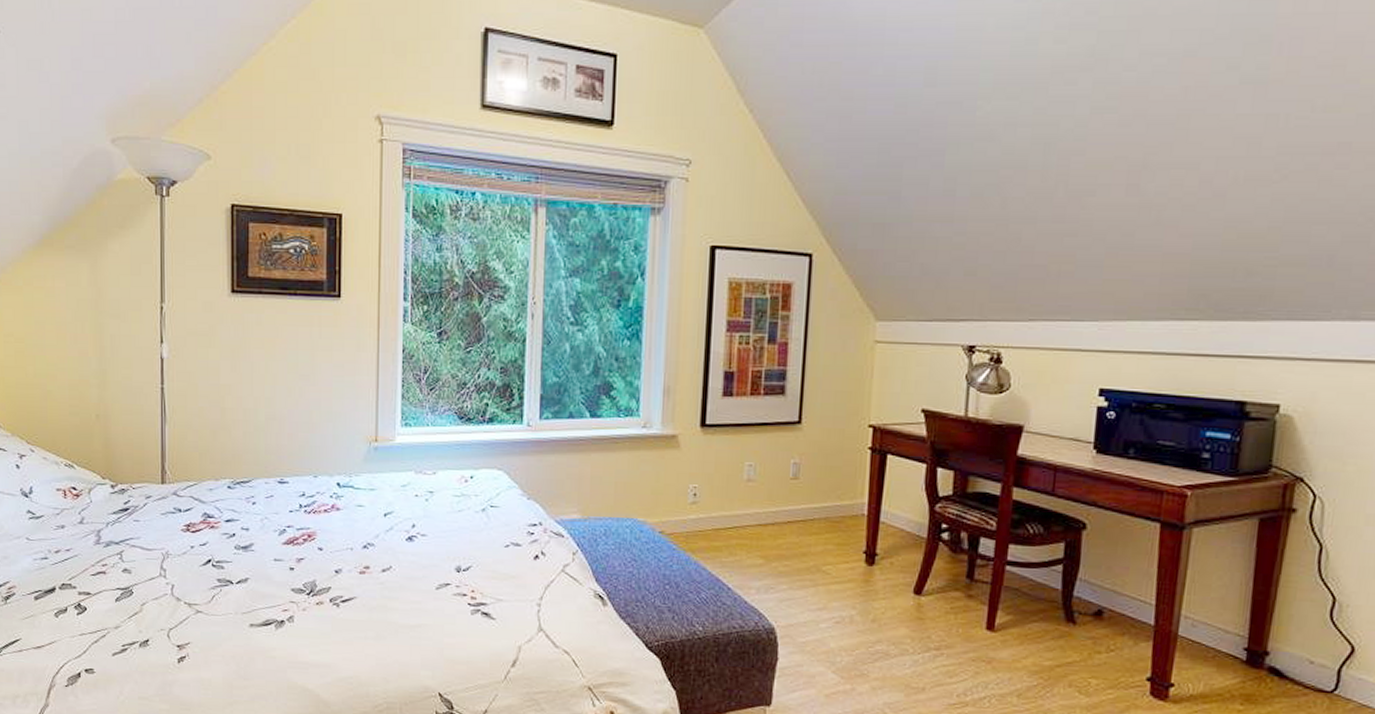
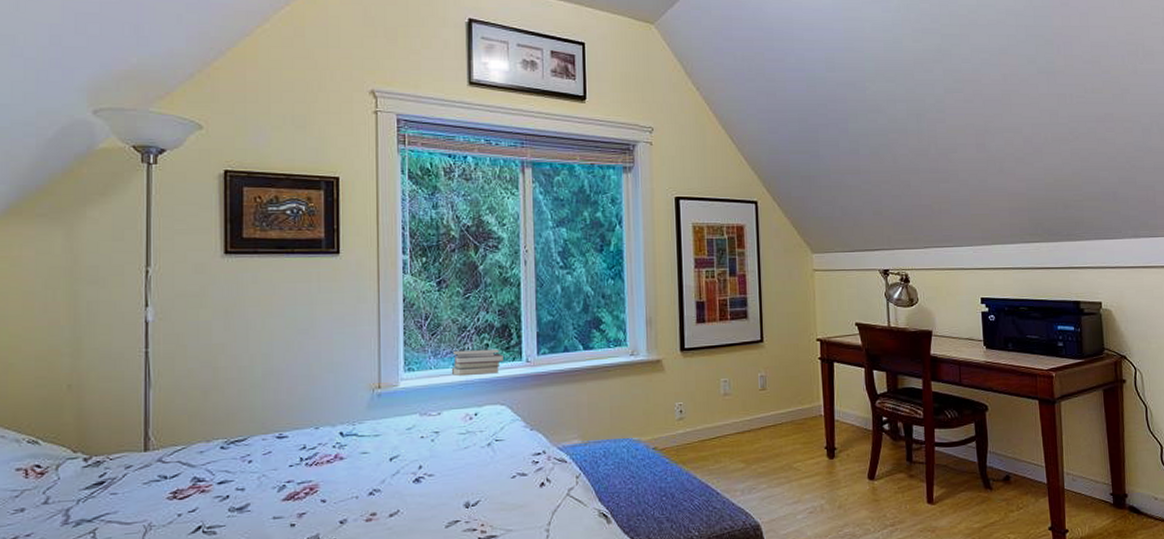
books: none [450,408,503,437] -> present [452,348,503,377]

